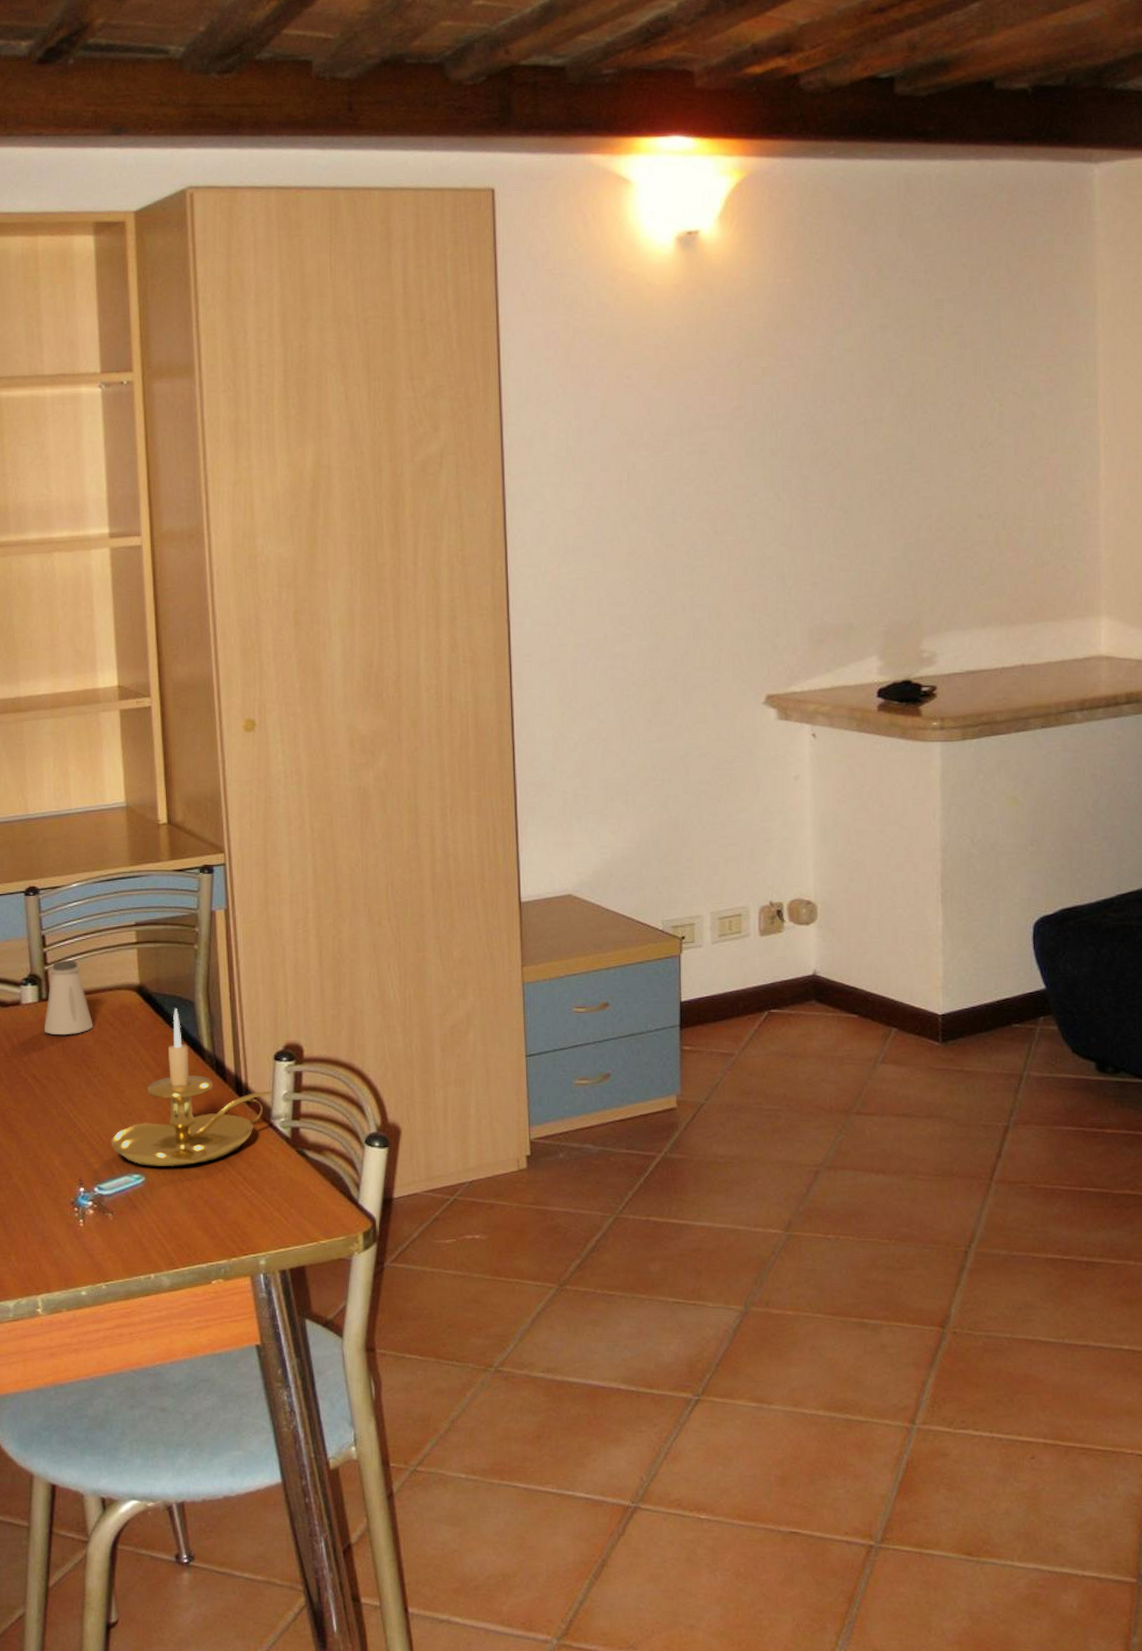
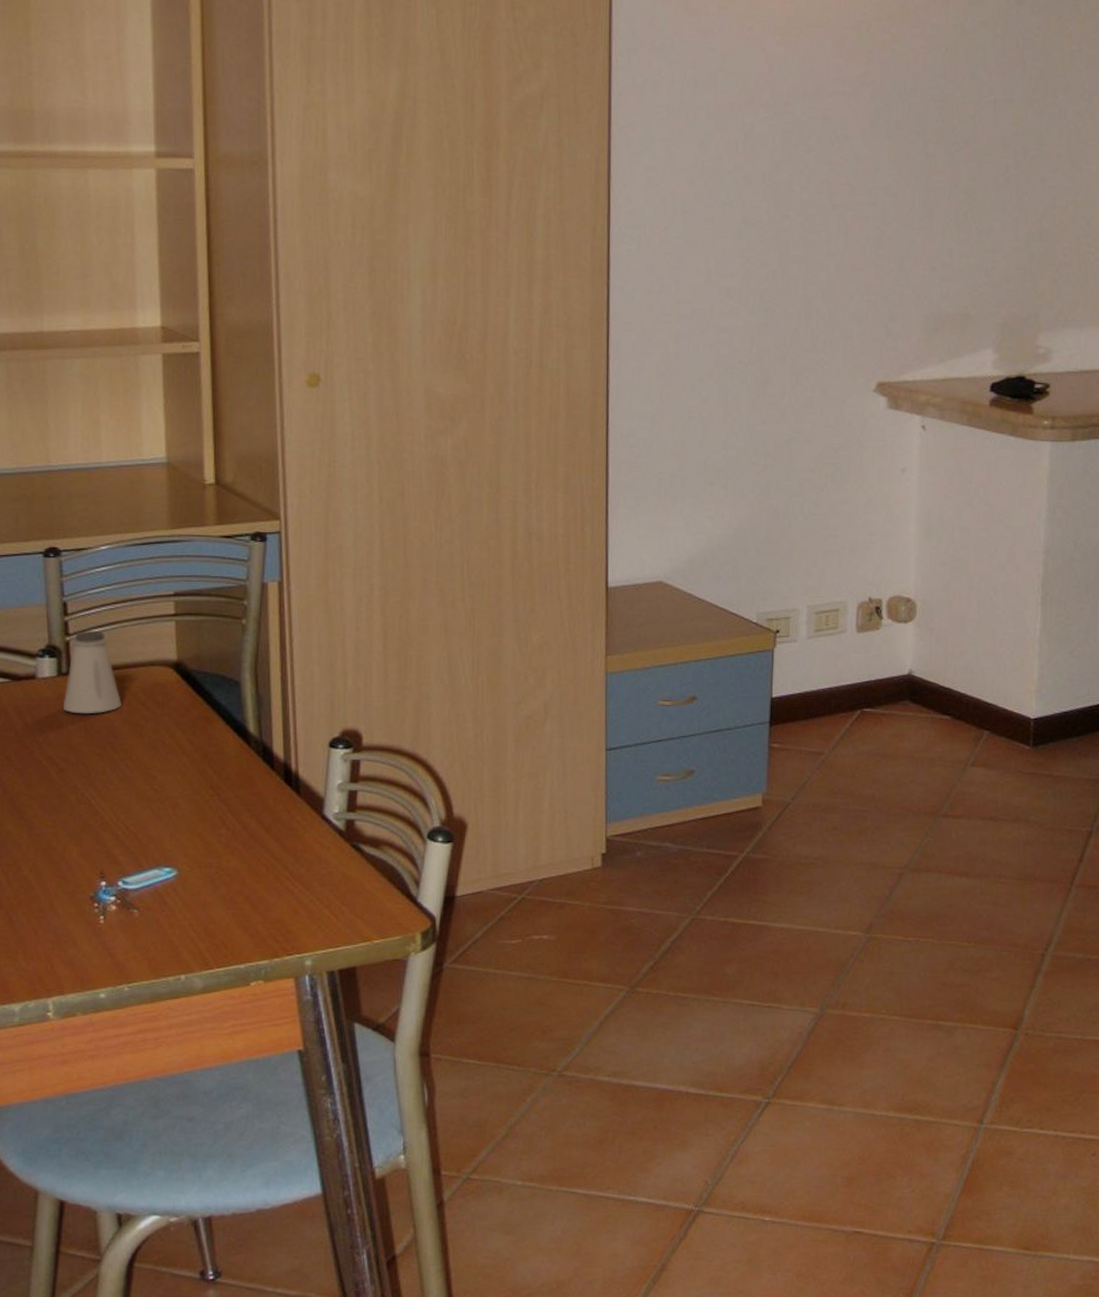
candle holder: present [110,1008,273,1166] -> none [138,687,327,859]

